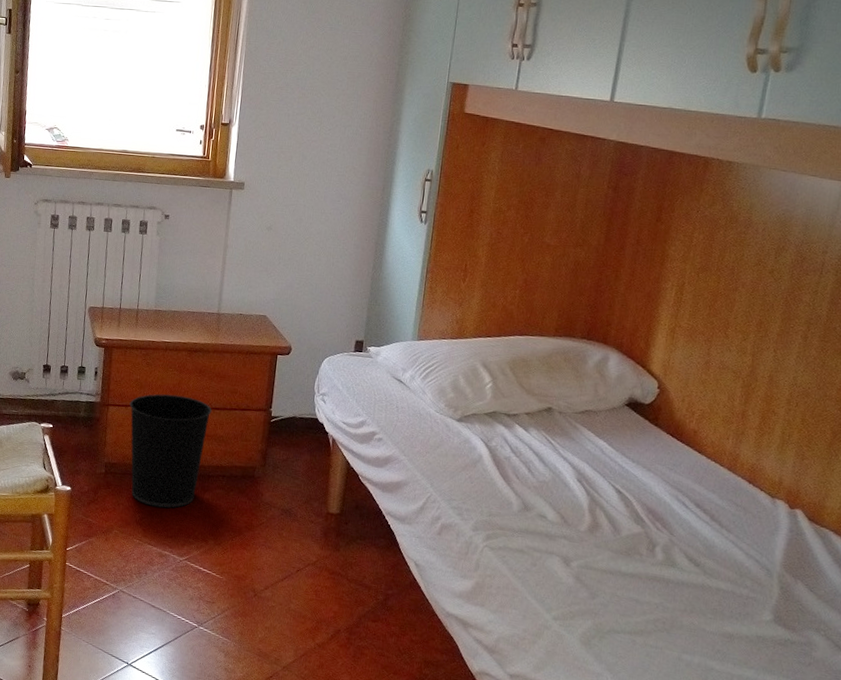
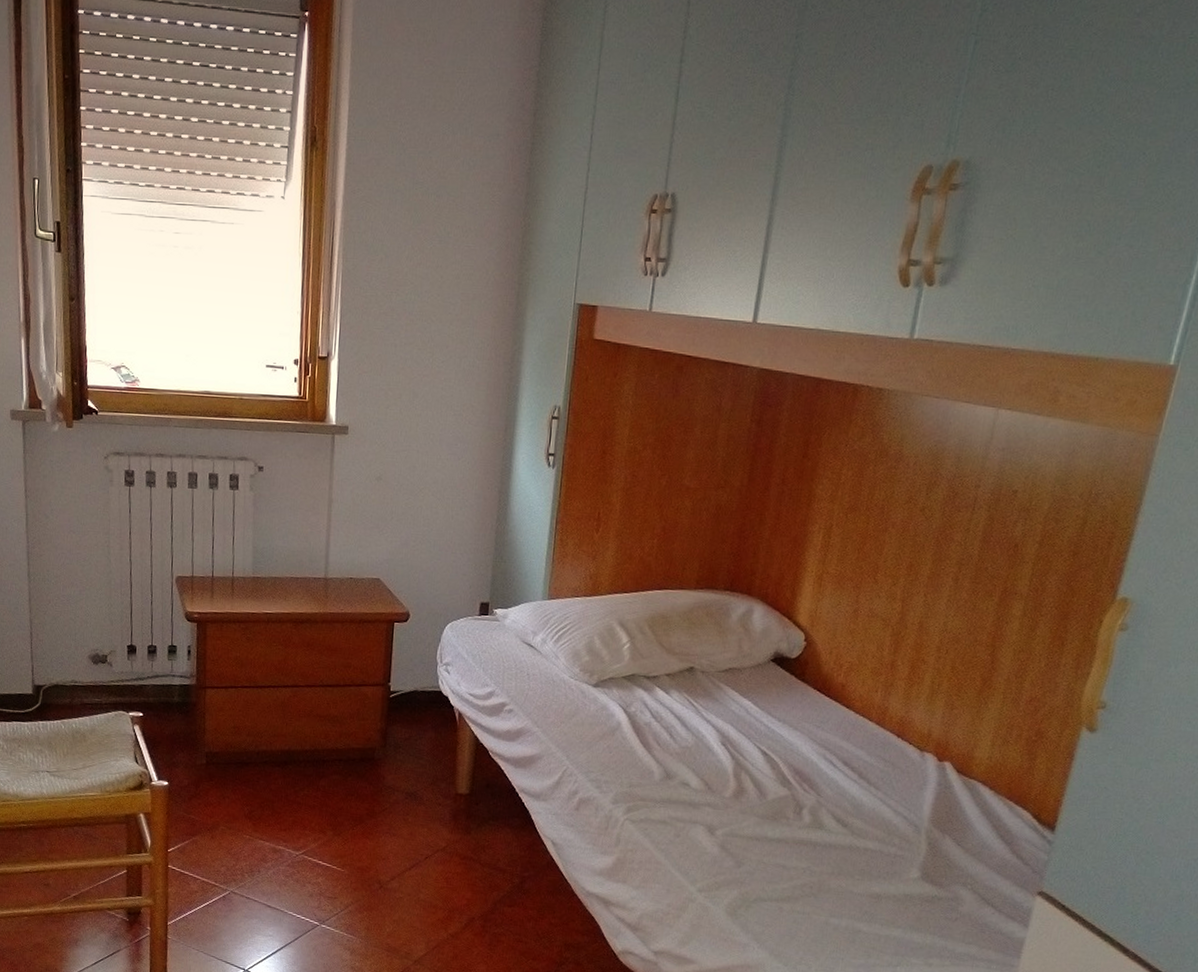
wastebasket: present [129,394,212,508] -> none [230,672,324,799]

